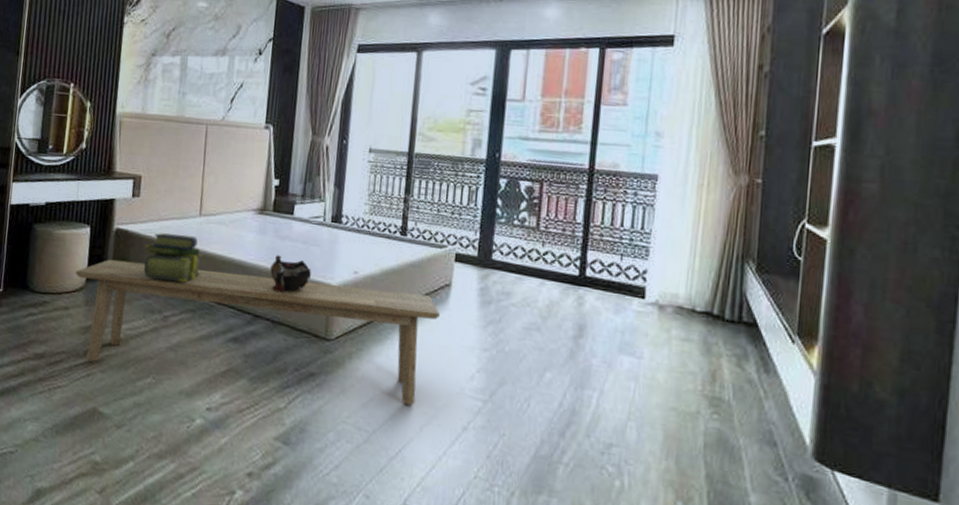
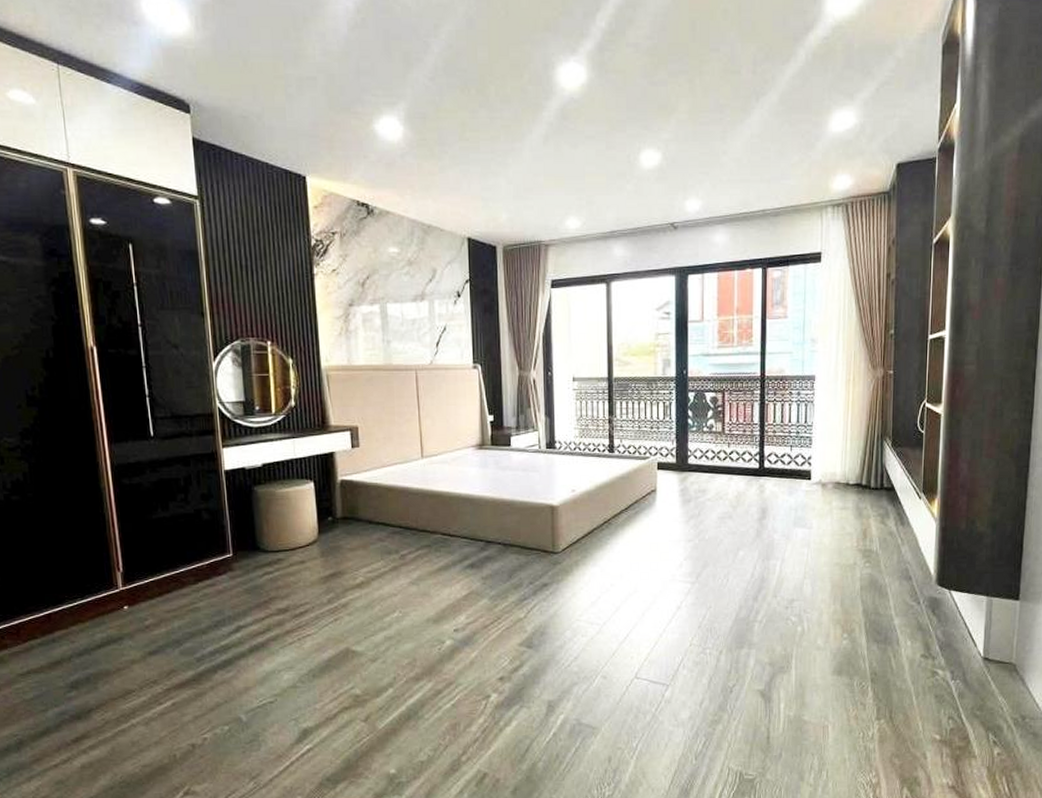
bench: present [75,259,440,406] -> none [305,502,649,607]
stack of books: present [144,233,203,282] -> none [371,477,431,523]
decorative bowl: present [270,255,311,293] -> none [496,484,533,518]

